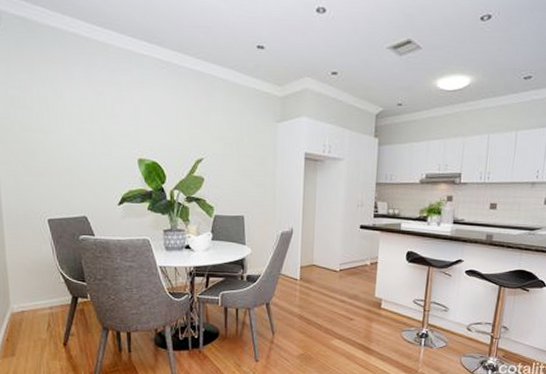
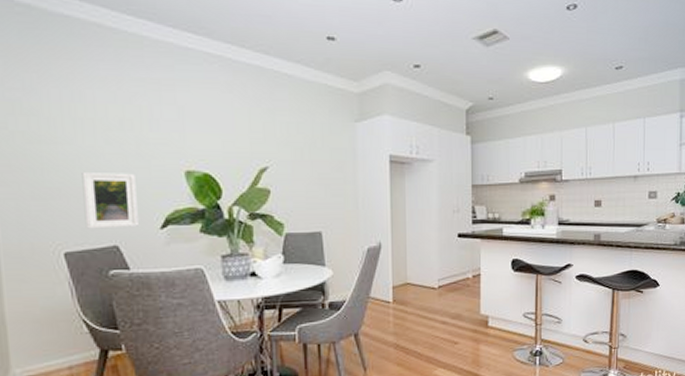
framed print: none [61,157,102,203] -> present [82,173,138,229]

